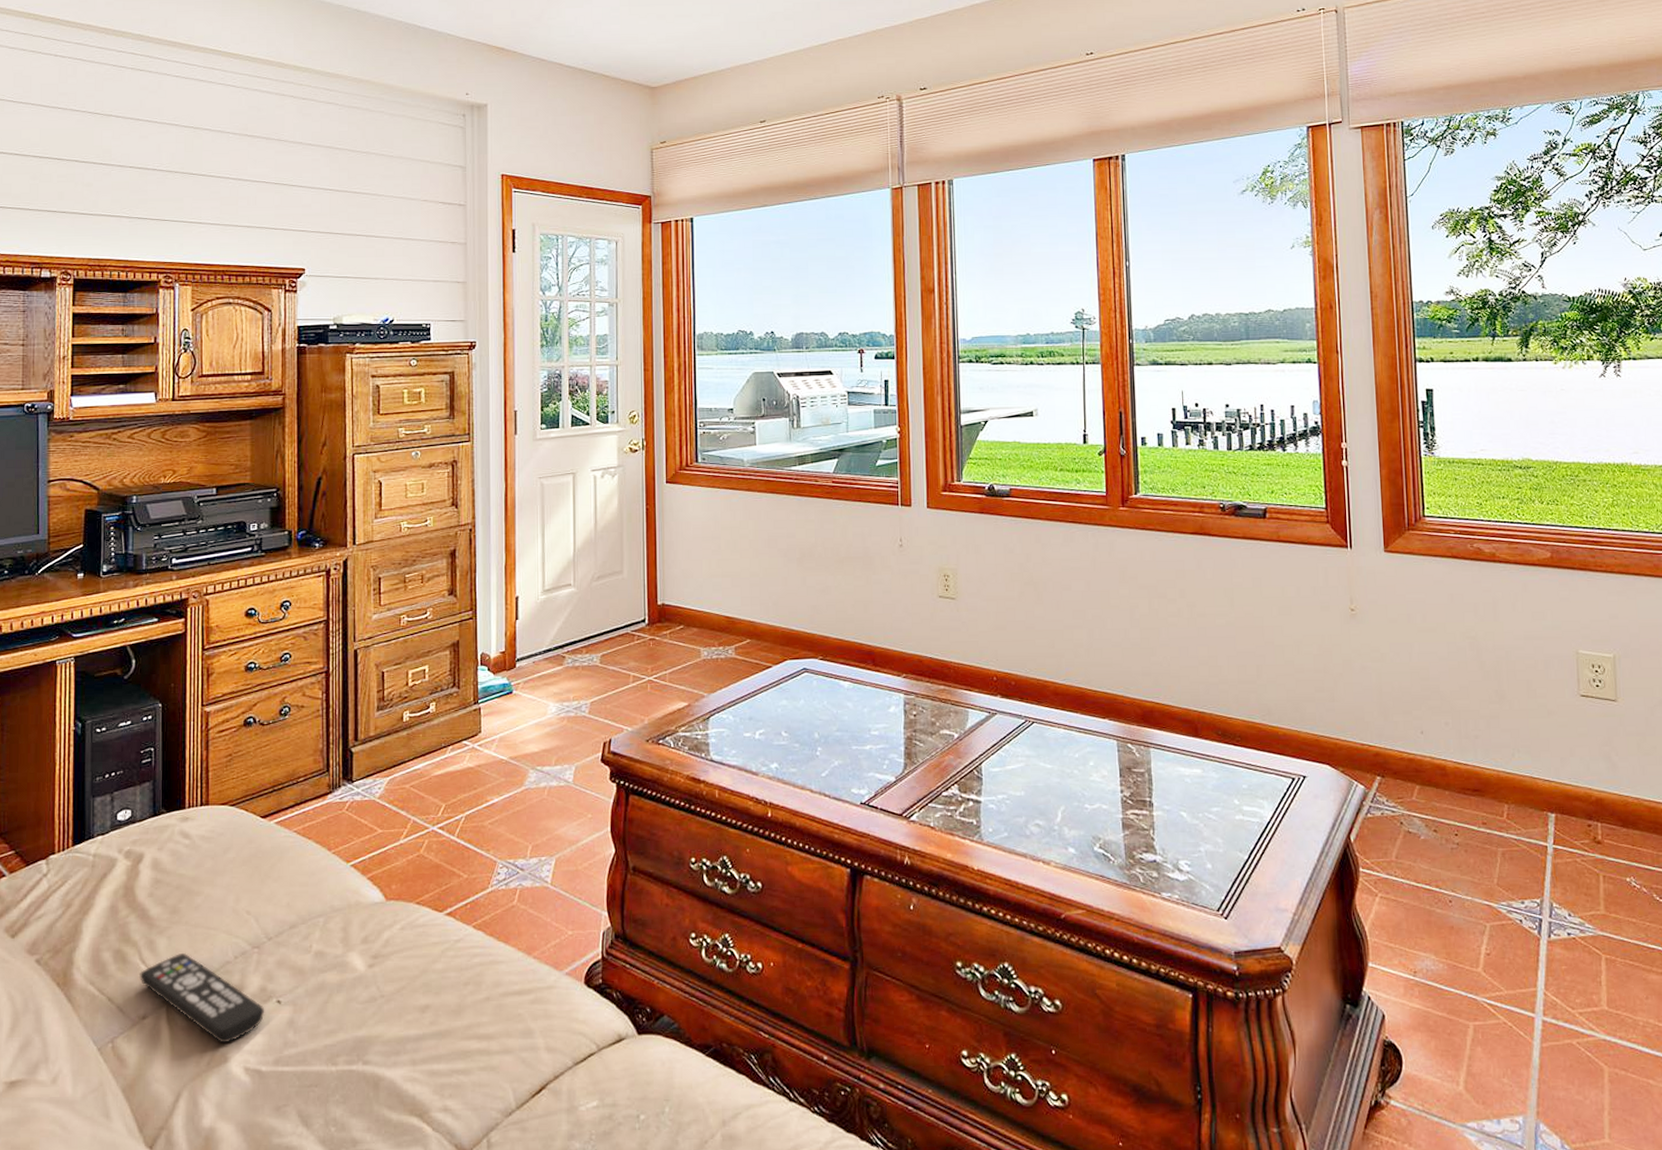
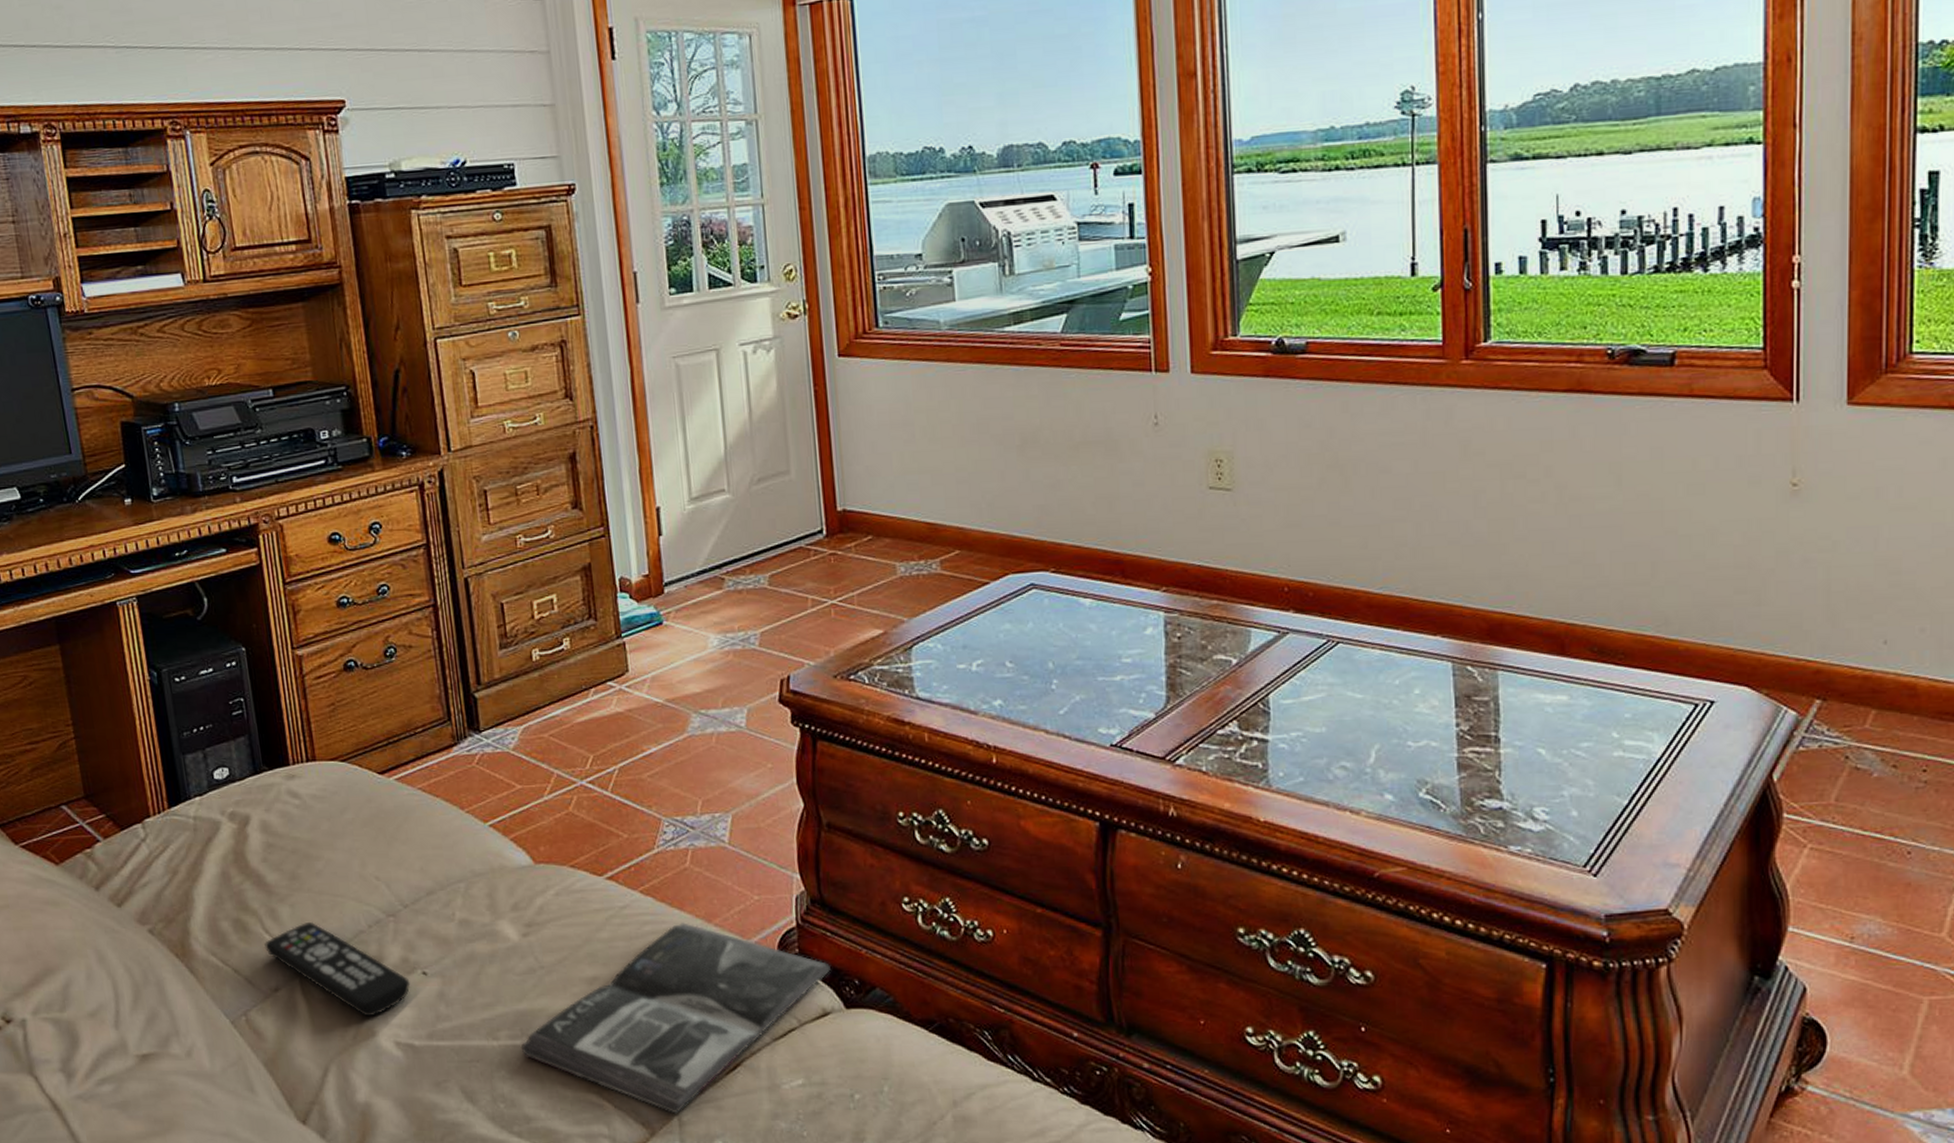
magazine: none [356,955,627,1136] -> present [520,923,831,1114]

